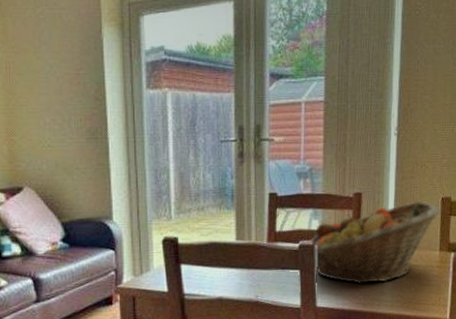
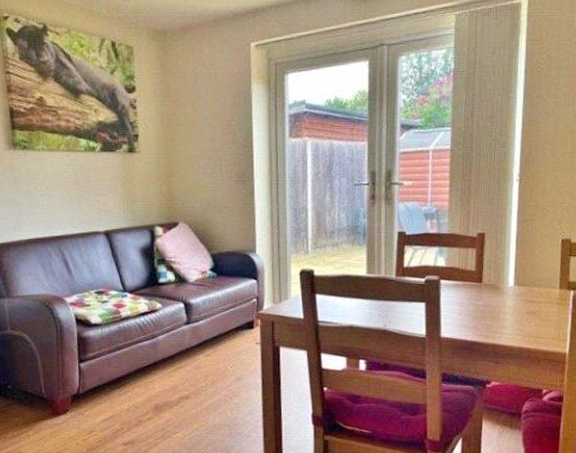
fruit basket: present [308,201,441,284] -> none [434,242,561,317]

